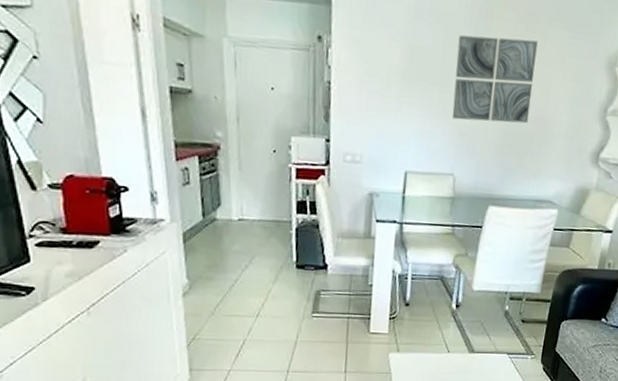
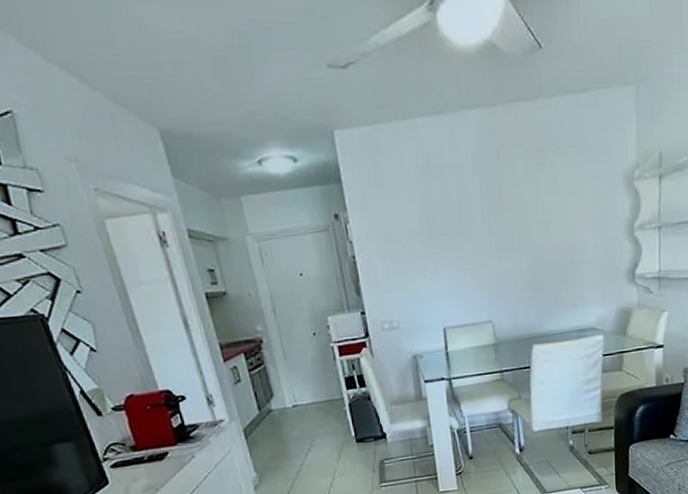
wall art: present [451,35,538,124] -> none [471,173,556,267]

